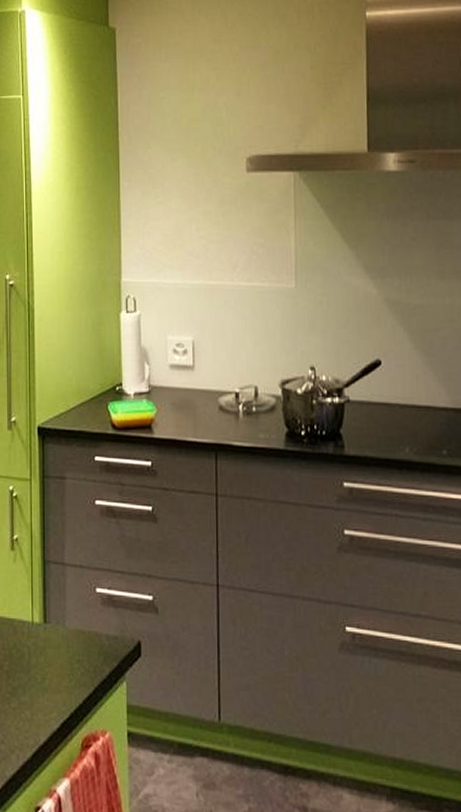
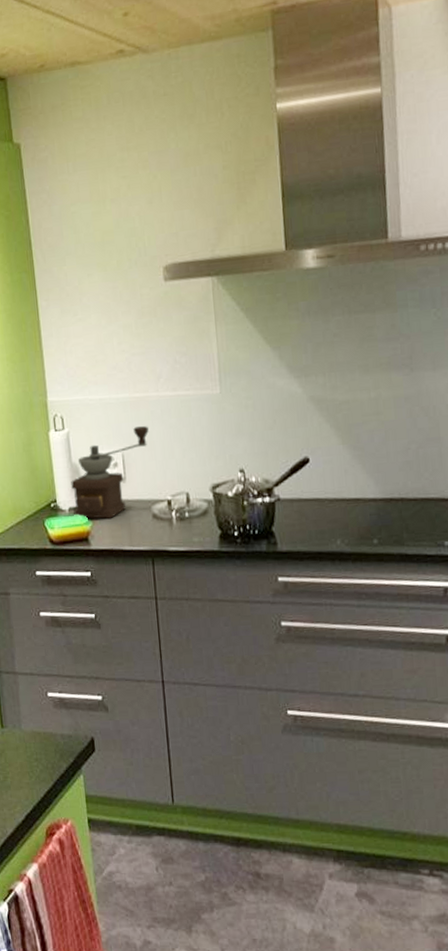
coffee grinder: none [138,314,221,407] -> present [71,425,149,519]

